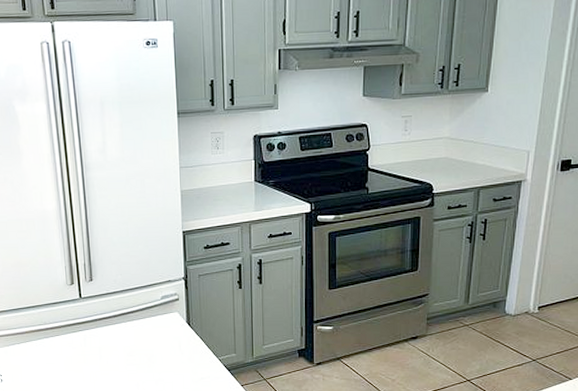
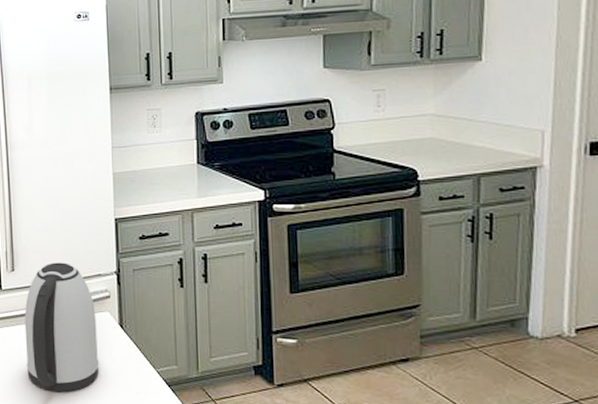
kettle: none [103,271,170,383] -> present [24,262,99,393]

